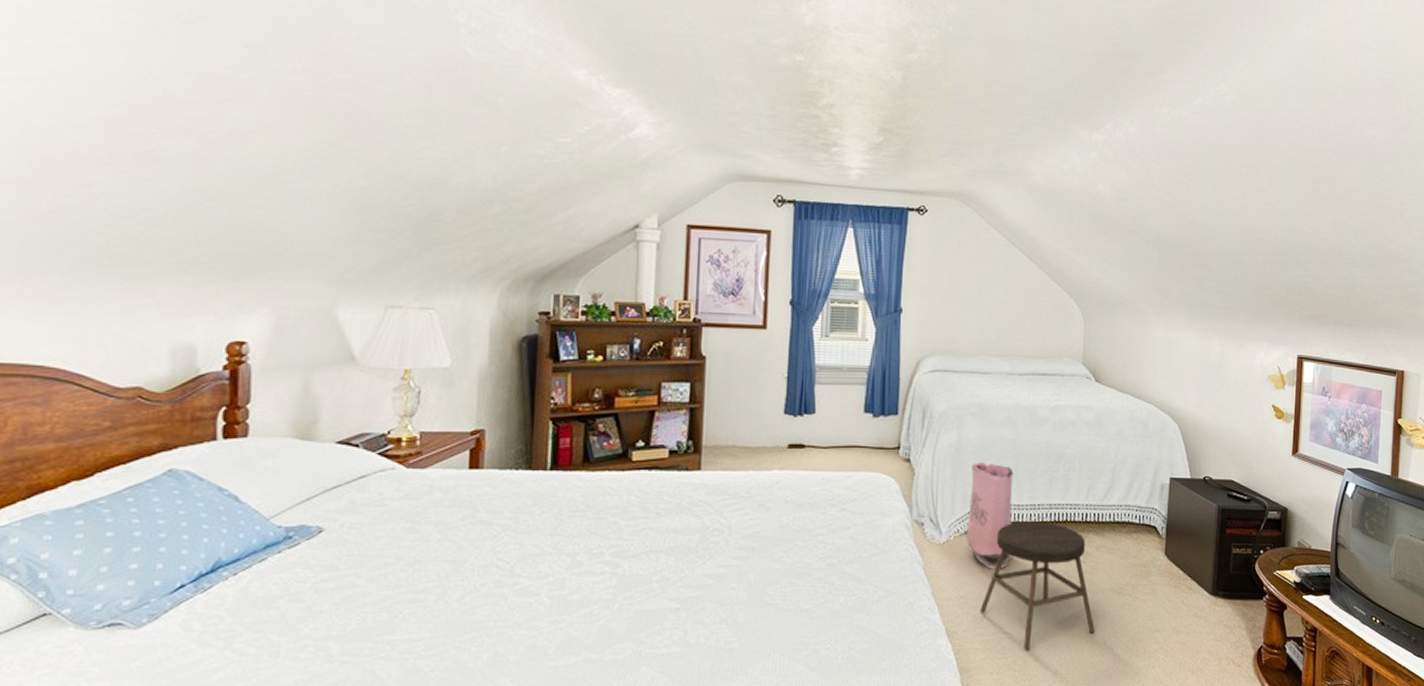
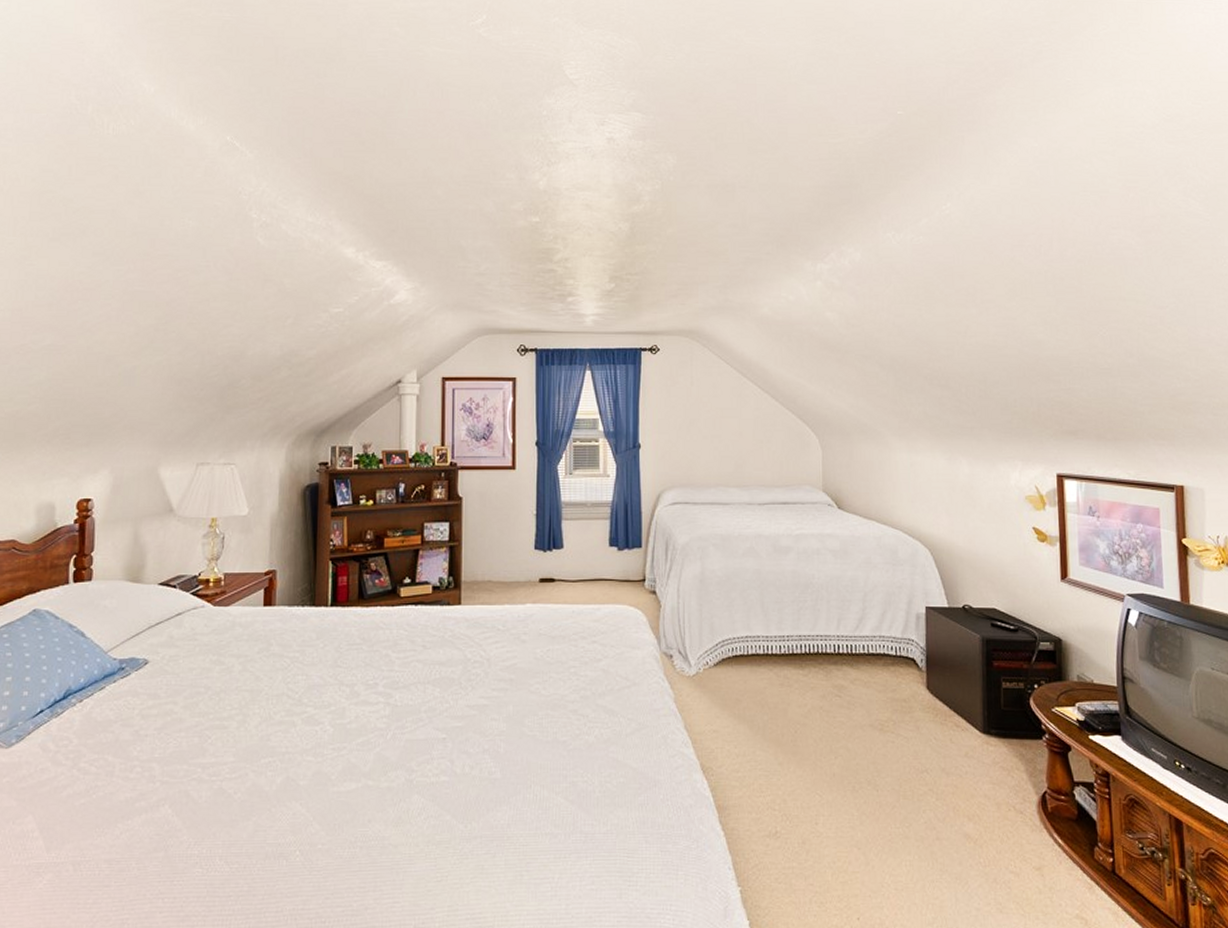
bag: present [967,462,1014,570] -> none [716,593,763,703]
stool: present [979,522,1095,651] -> none [734,653,856,789]

